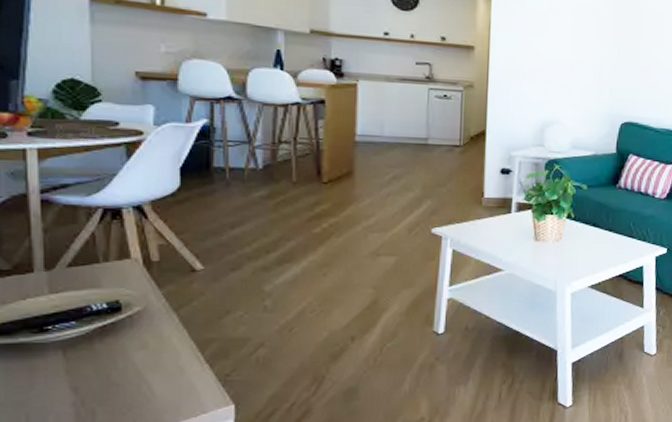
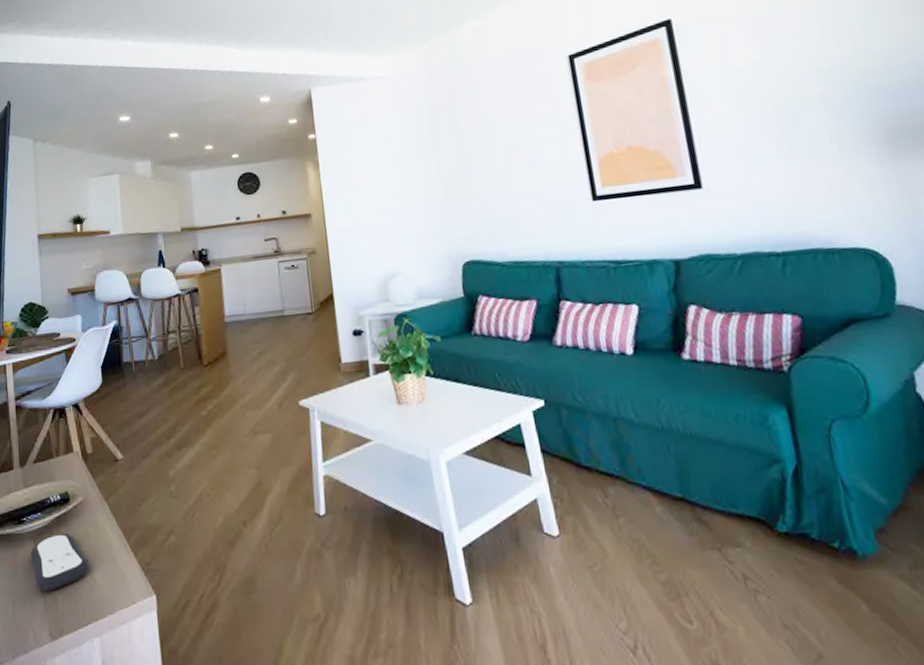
remote control: none [56,343,145,404] -> present [30,532,89,591]

